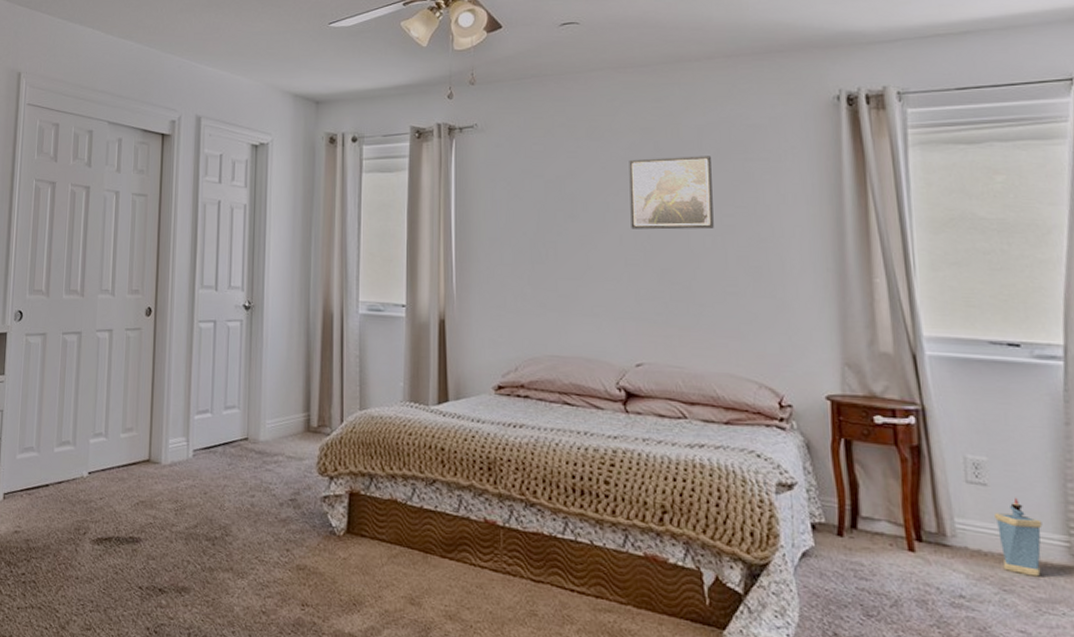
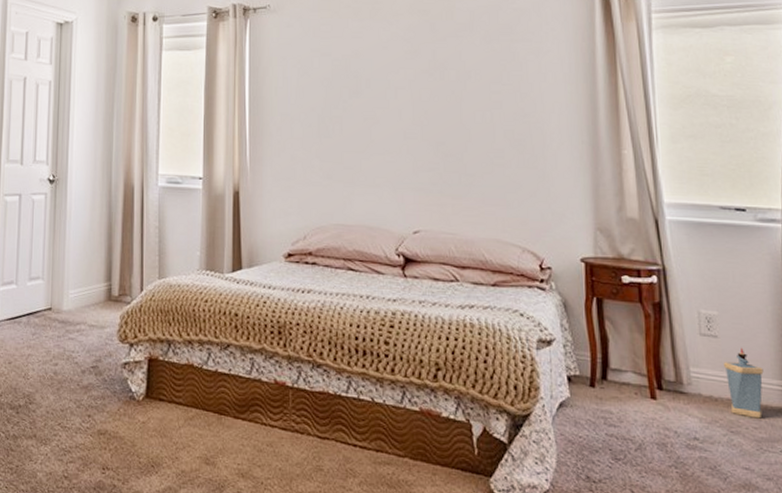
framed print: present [629,156,714,230] -> none [408,37,483,106]

